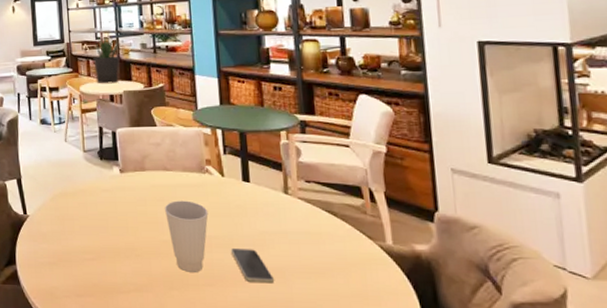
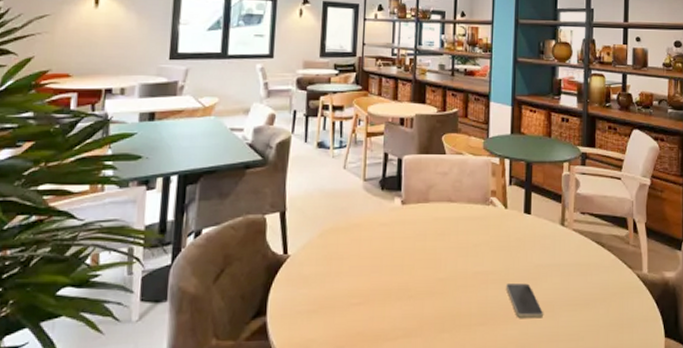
planter: present [93,36,120,84] -> none [386,52,416,106]
cup: present [165,200,209,272] -> none [445,234,488,312]

